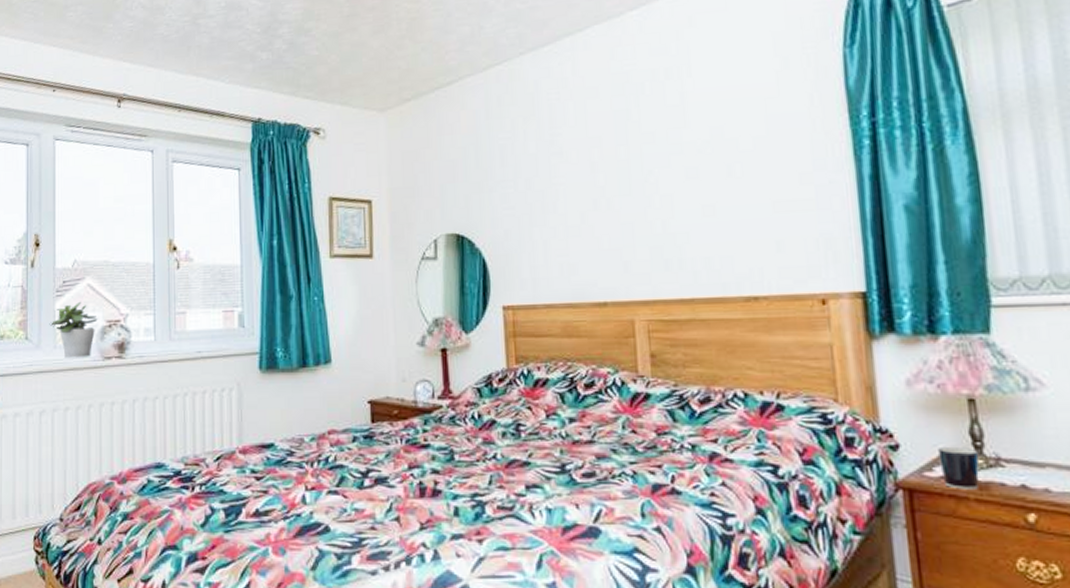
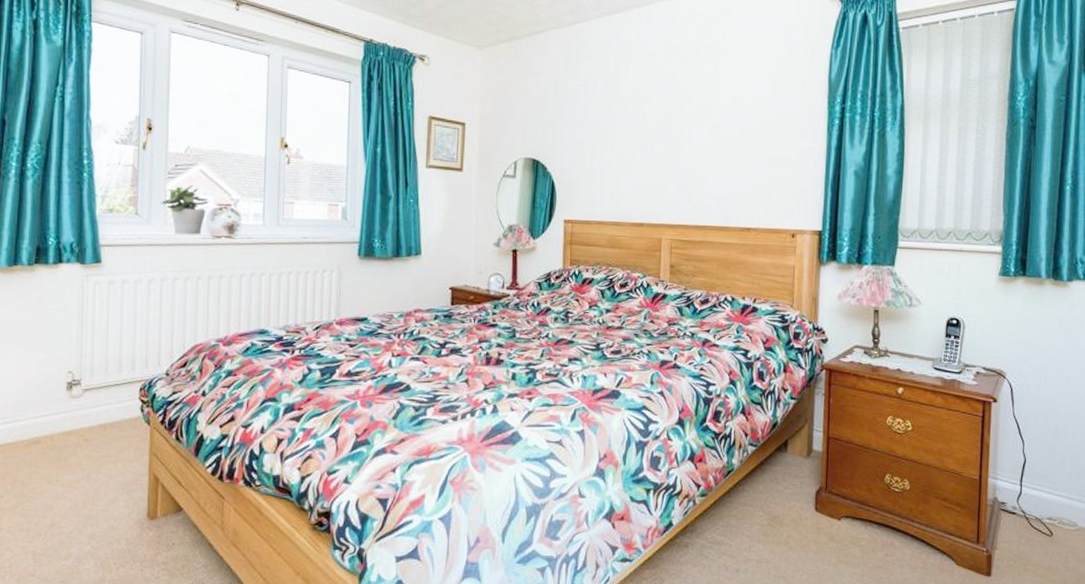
mug: present [938,446,980,491] -> none [851,341,875,372]

